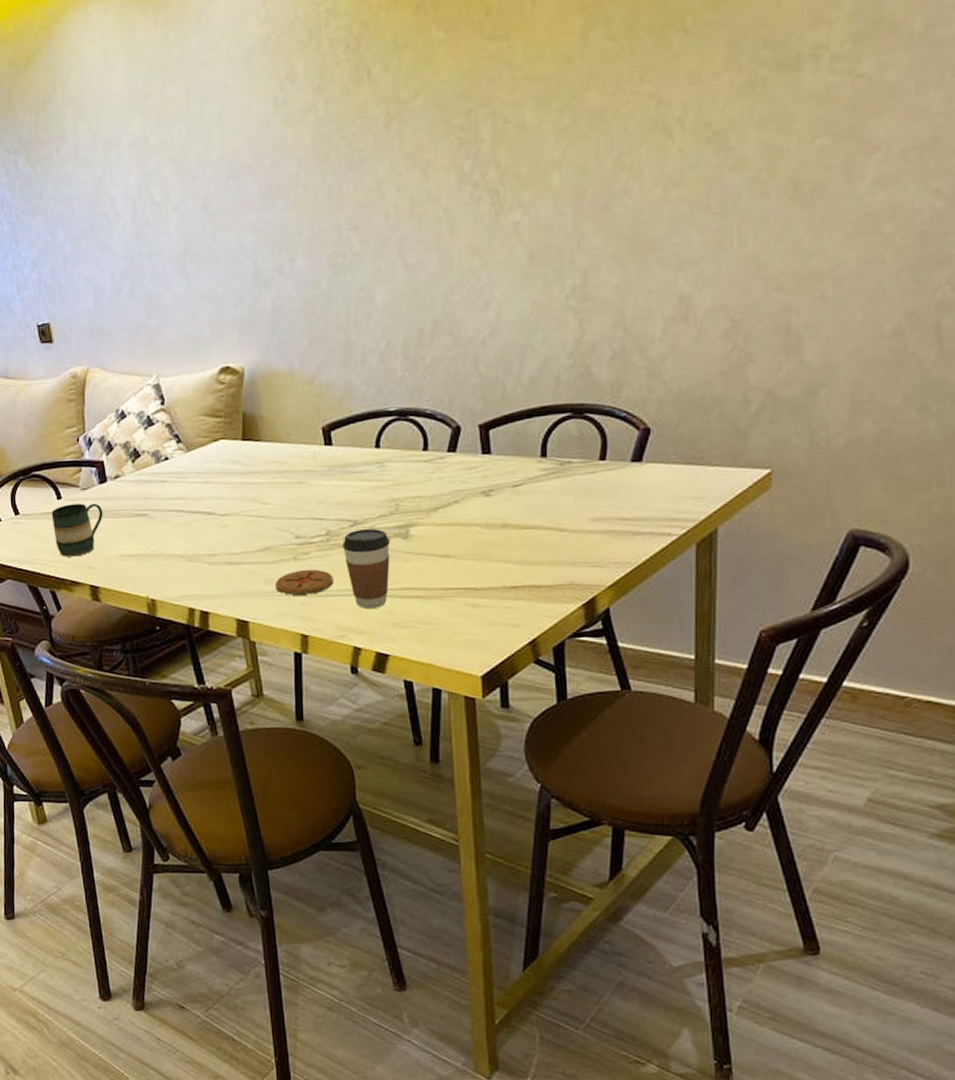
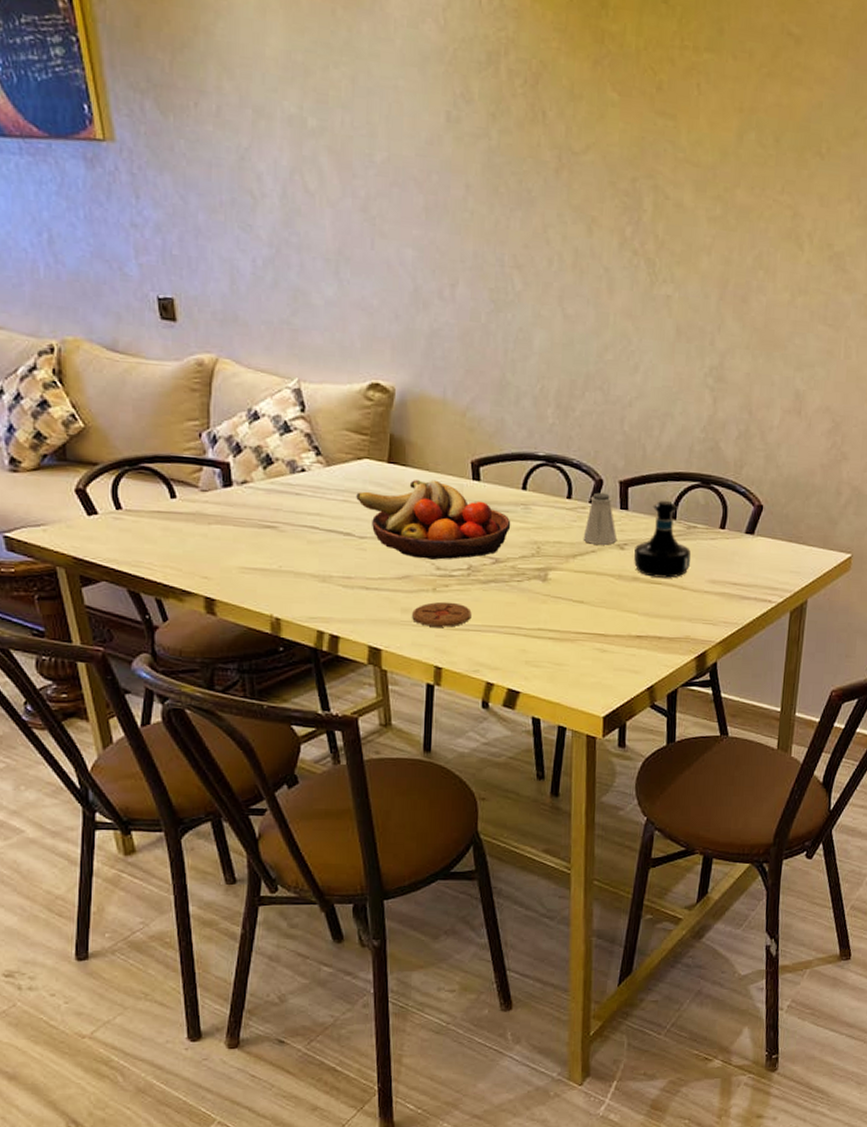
mug: present [51,503,103,557] -> none [162,505,225,564]
fruit bowl: none [215,450,367,530] -> present [356,480,511,560]
coffee cup: present [343,529,391,610] -> none [483,568,530,647]
saltshaker: none [443,439,482,495] -> present [583,492,617,545]
tequila bottle: none [500,437,567,522] -> present [633,500,691,578]

